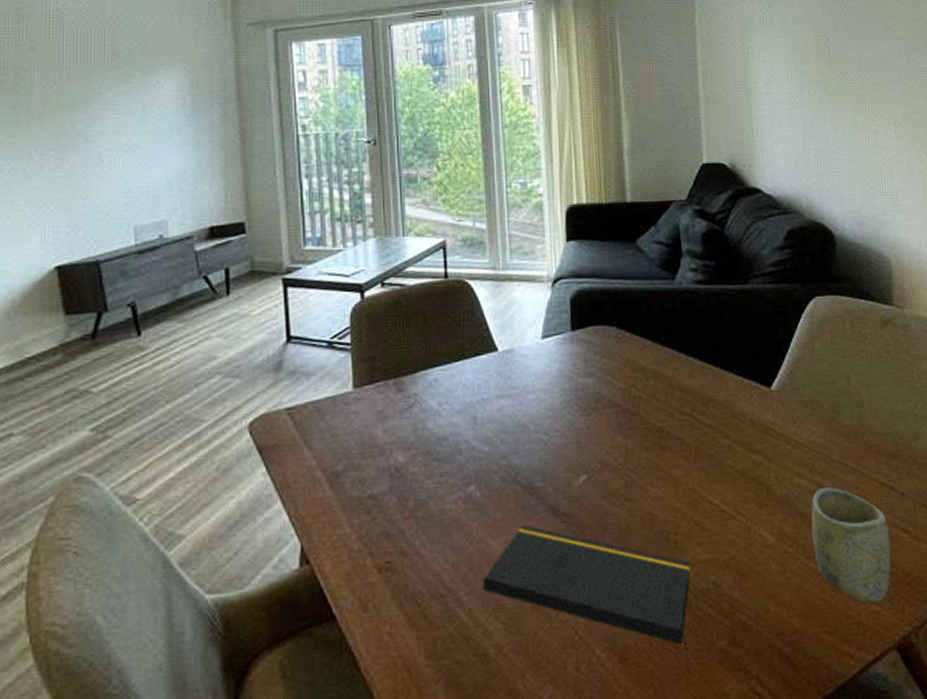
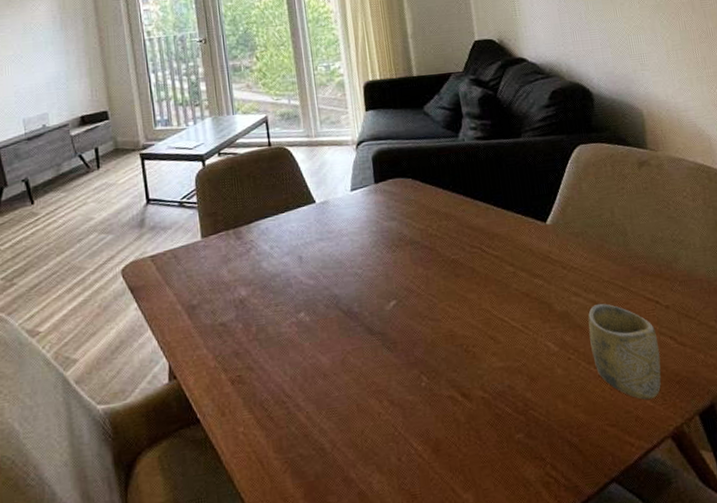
notepad: present [482,525,691,675] -> none [316,343,494,463]

